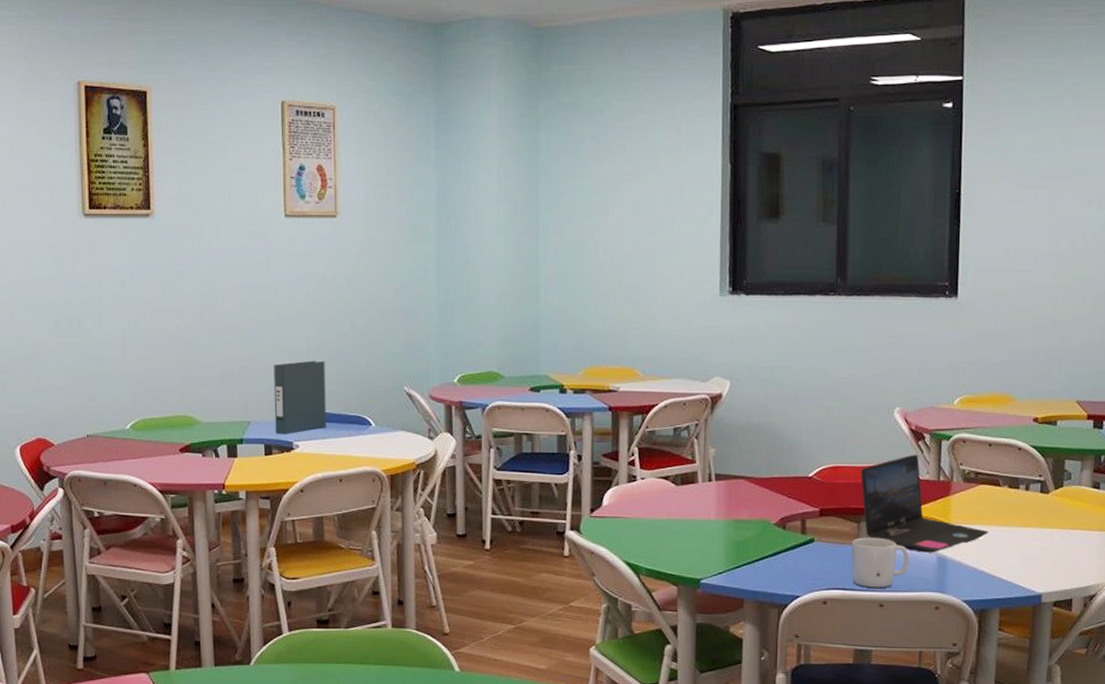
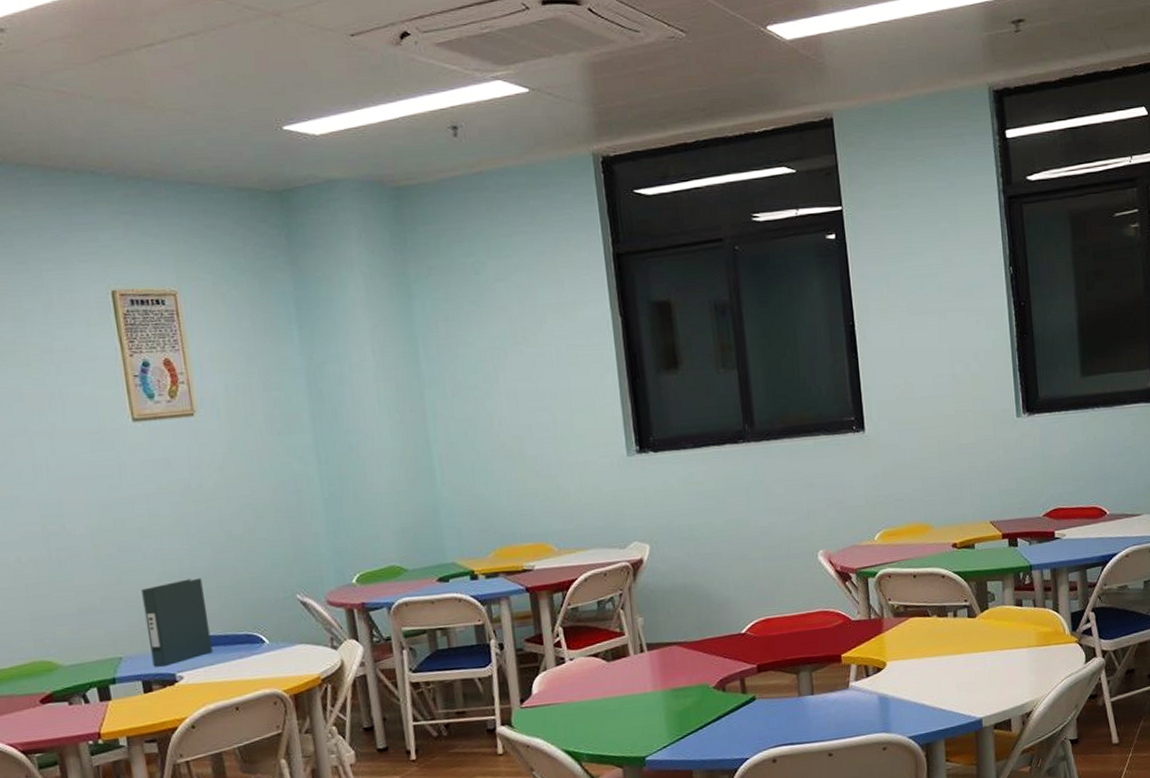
mug: present [851,537,910,589] -> none [792,685,852,739]
laptop: present [860,454,989,553] -> none [792,595,924,695]

